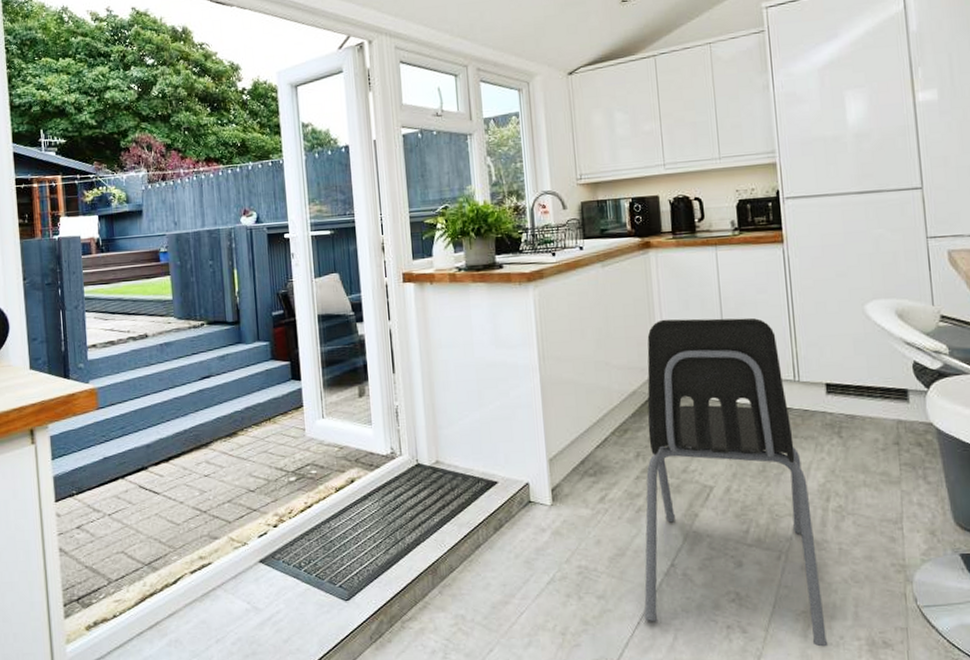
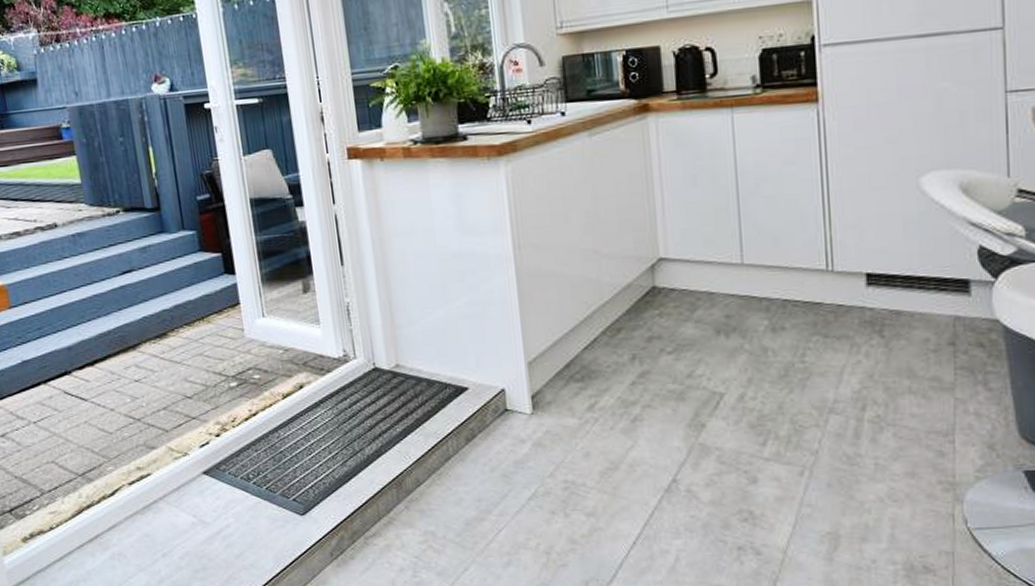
dining chair: present [644,317,829,647] -> none [641,195,858,571]

